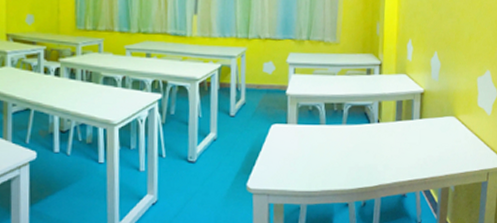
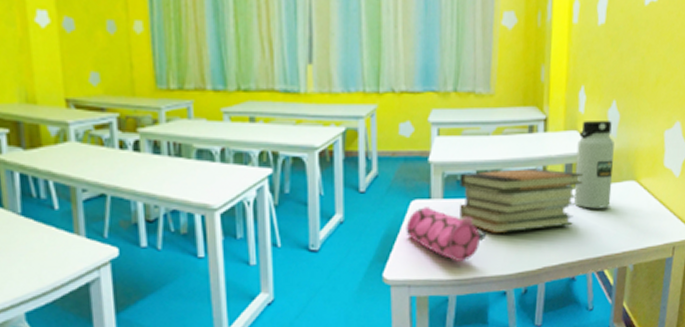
pencil case: none [266,130,332,176] -> present [406,207,486,261]
book stack: none [310,102,412,155] -> present [459,167,584,234]
water bottle: none [404,67,437,138] -> present [574,121,615,209]

